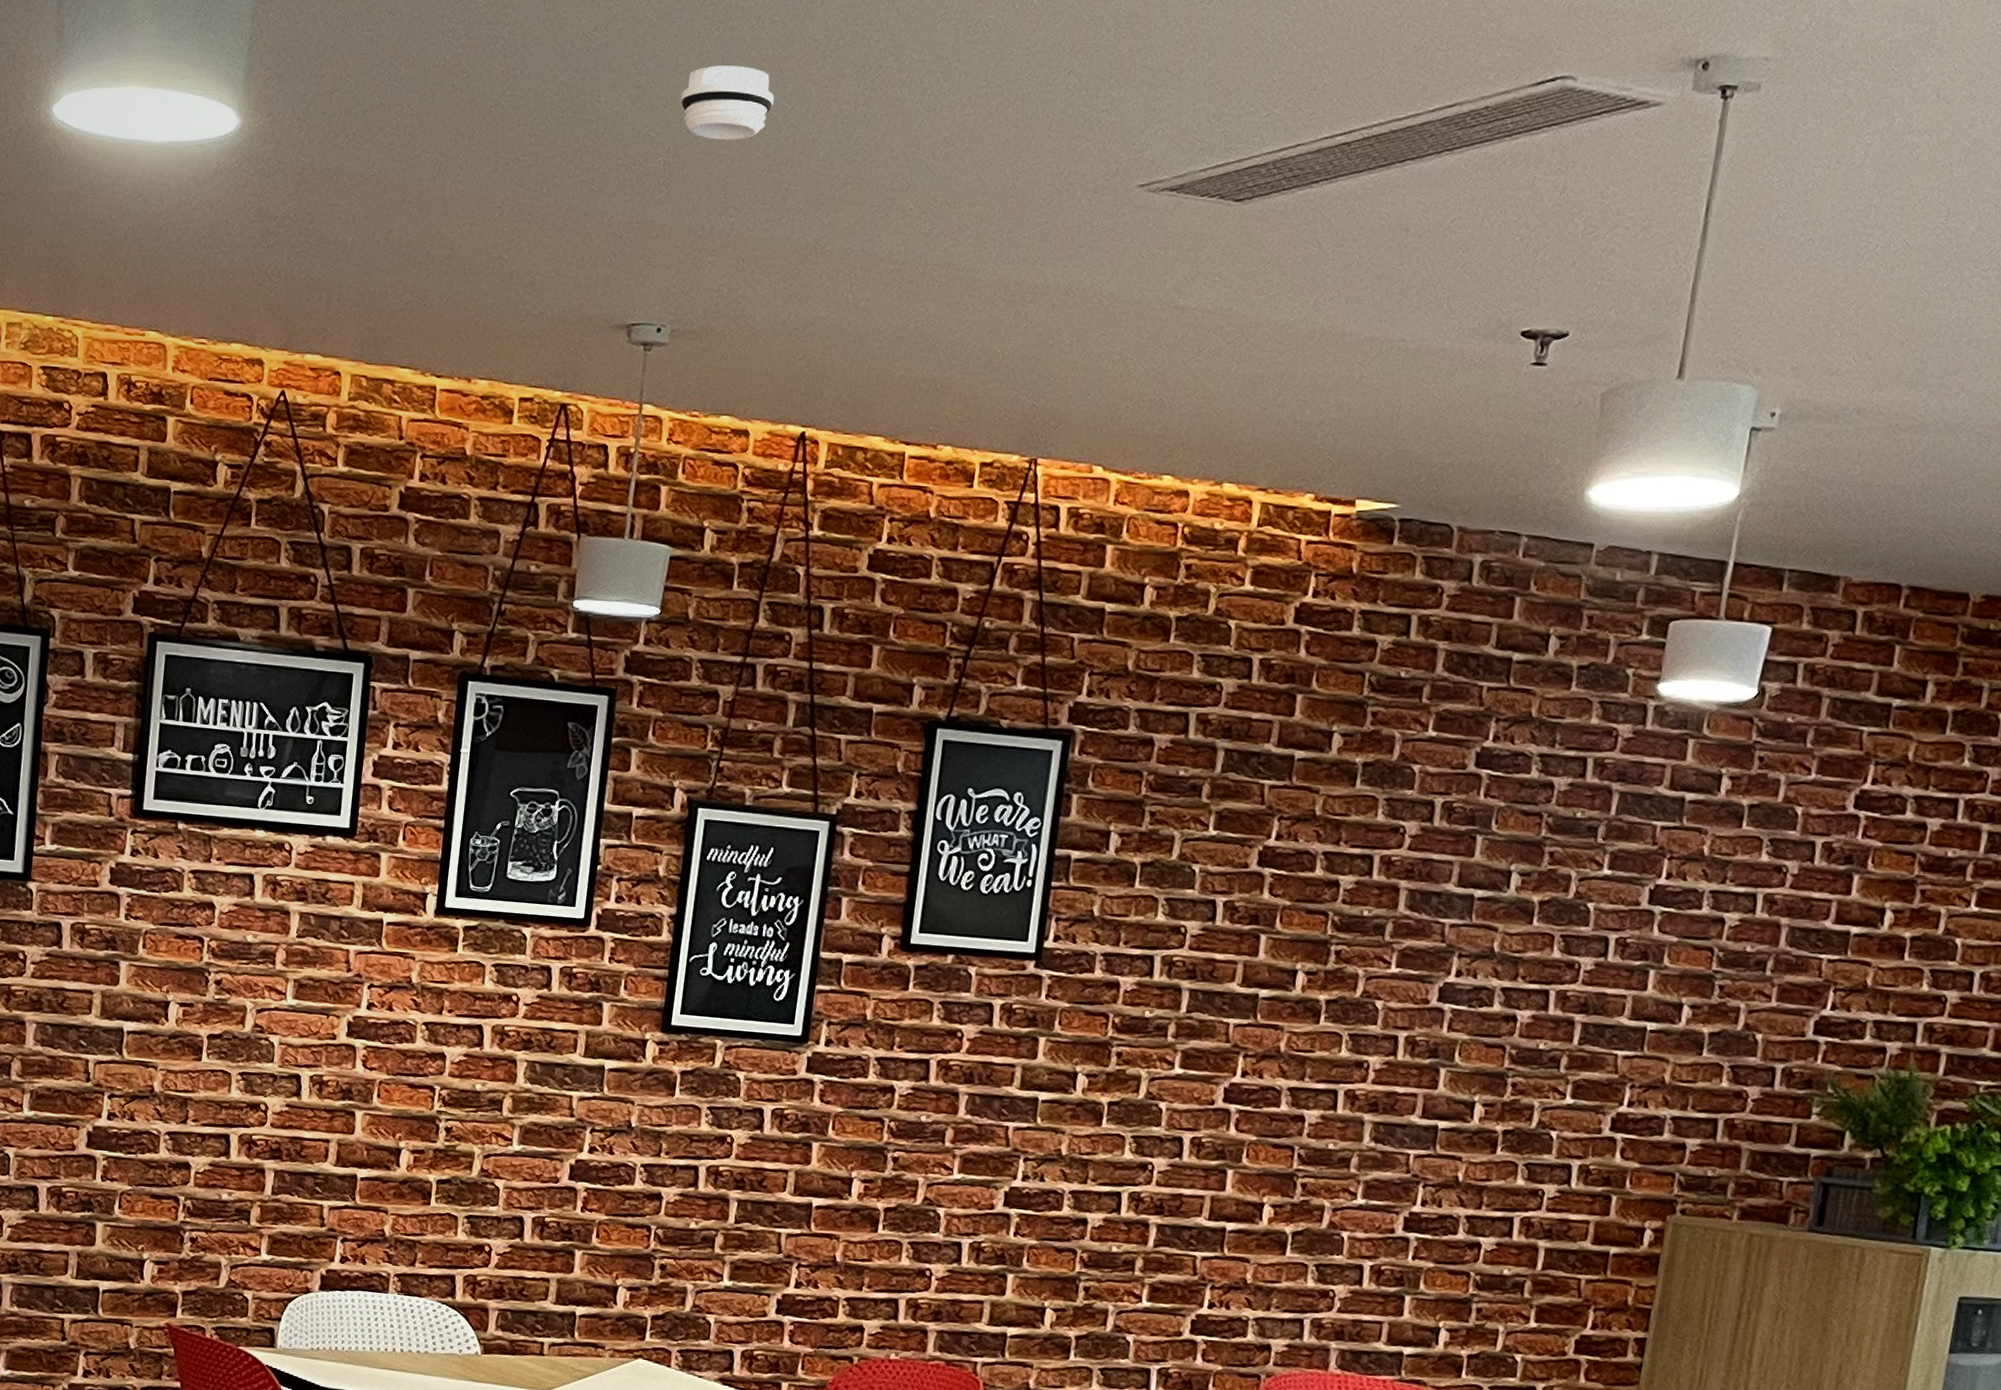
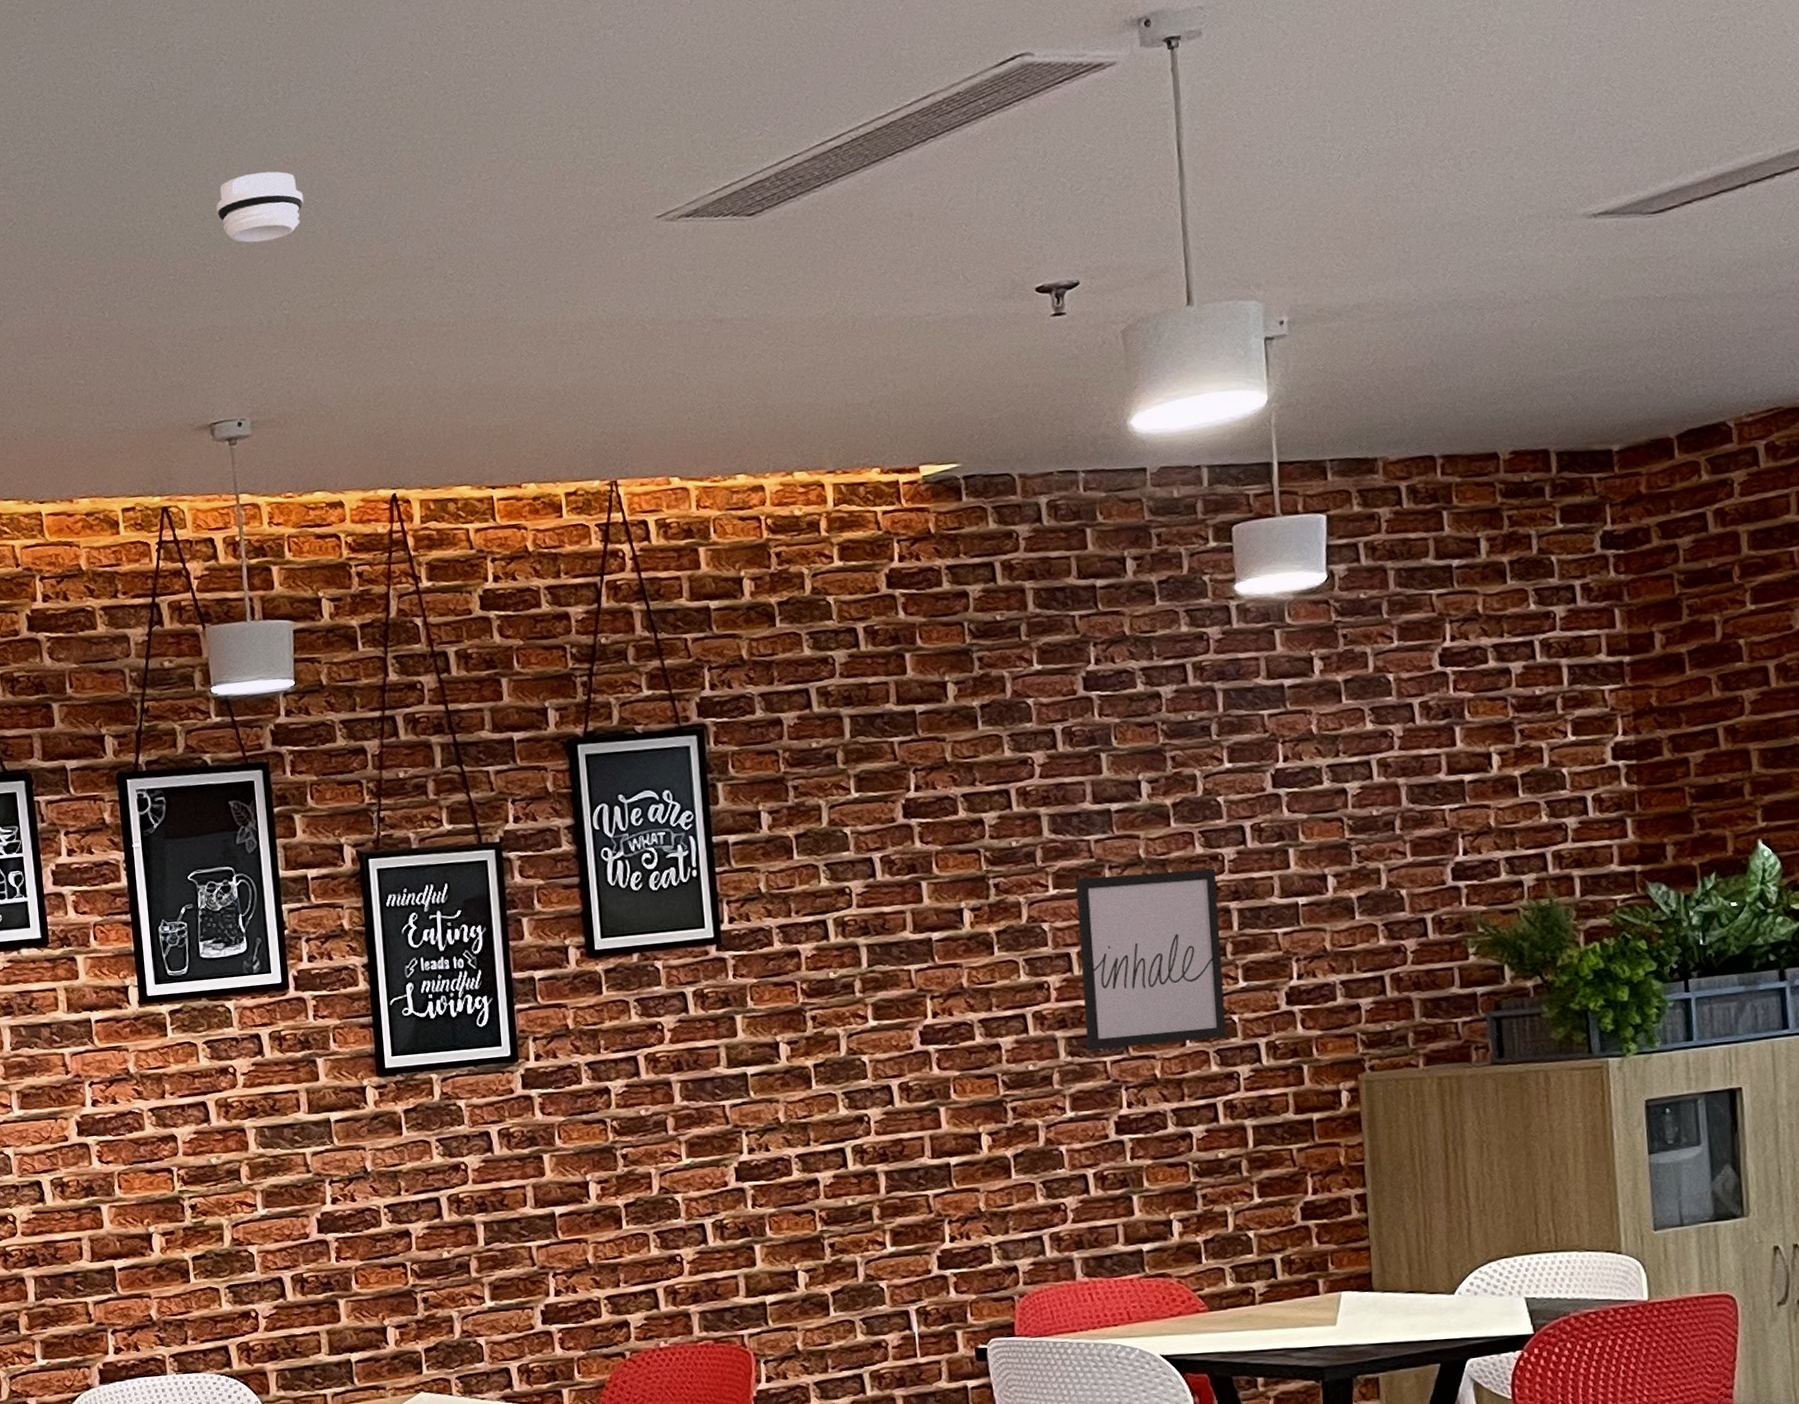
wall art: none [1393,961,1569,1152] -> present [1075,868,1227,1051]

